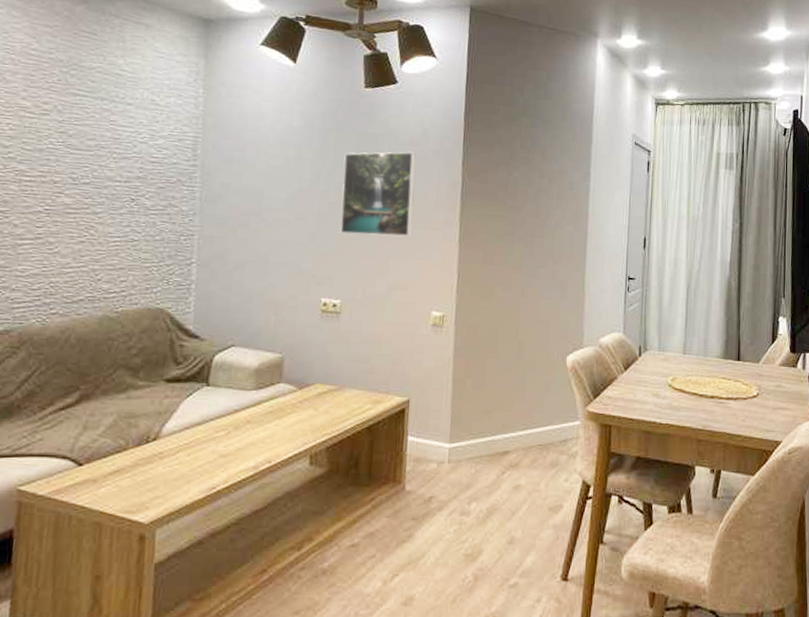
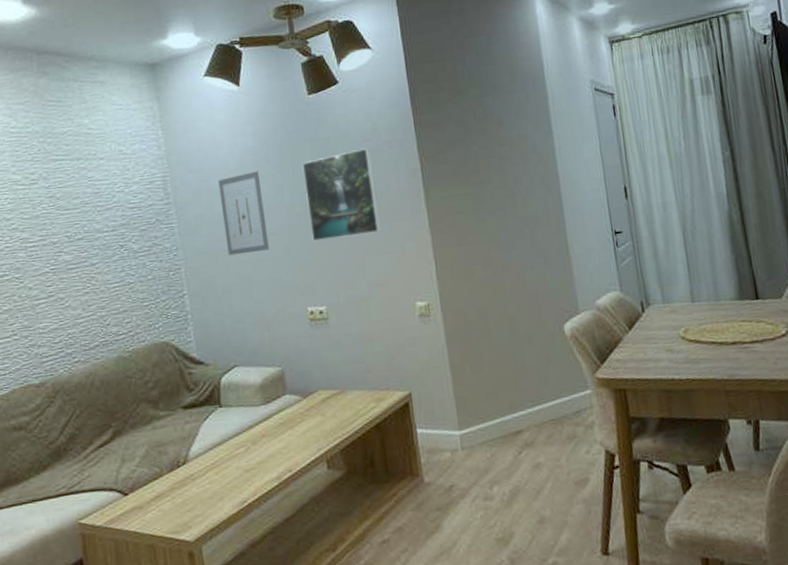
wall art: none [249,151,298,233] -> present [218,171,269,256]

